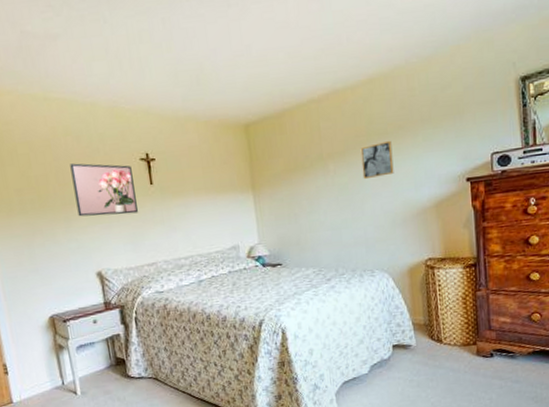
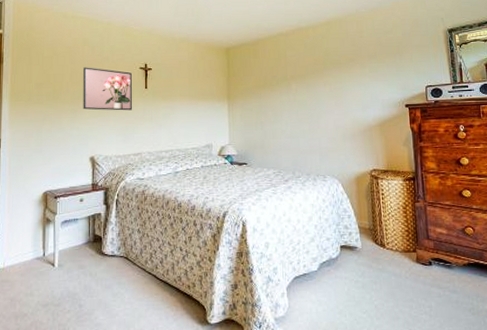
wall art: present [360,140,394,180] -> none [318,69,345,99]

